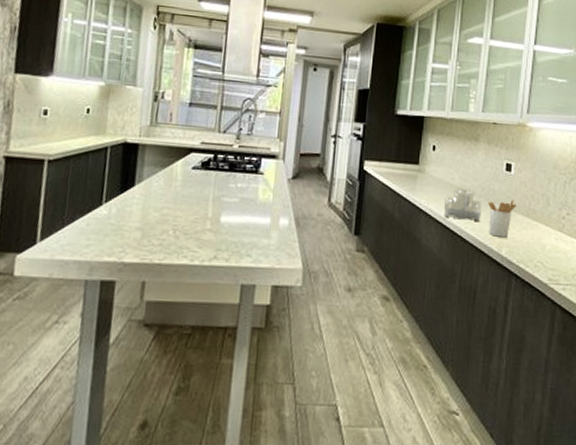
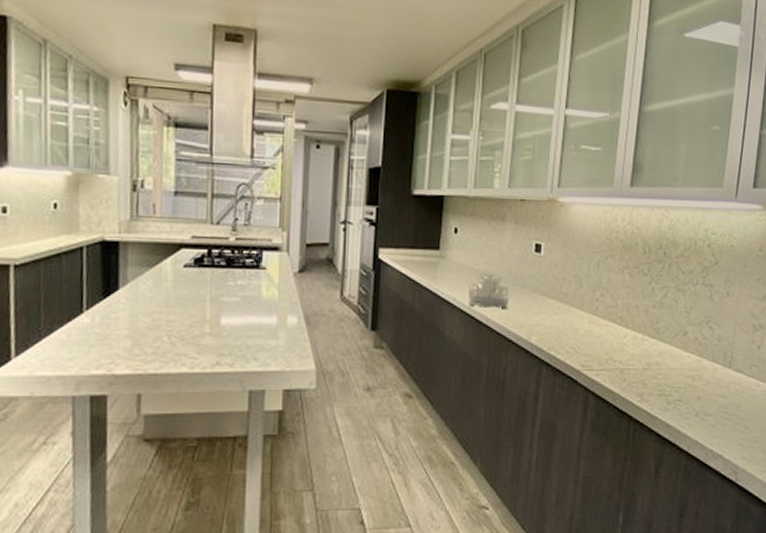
utensil holder: present [488,200,516,238] -> none [516,283,547,324]

